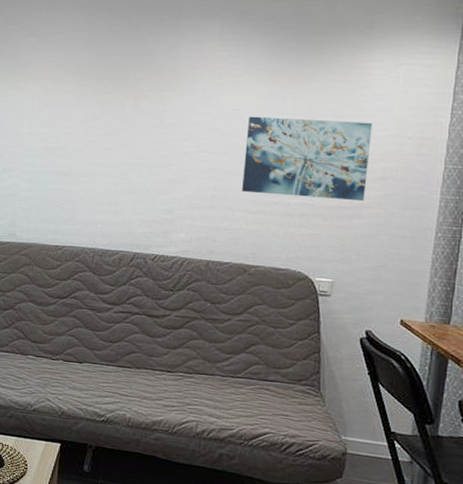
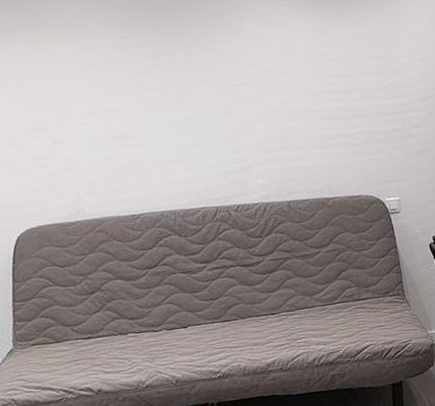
wall art: present [242,116,373,201] -> none [301,47,414,129]

